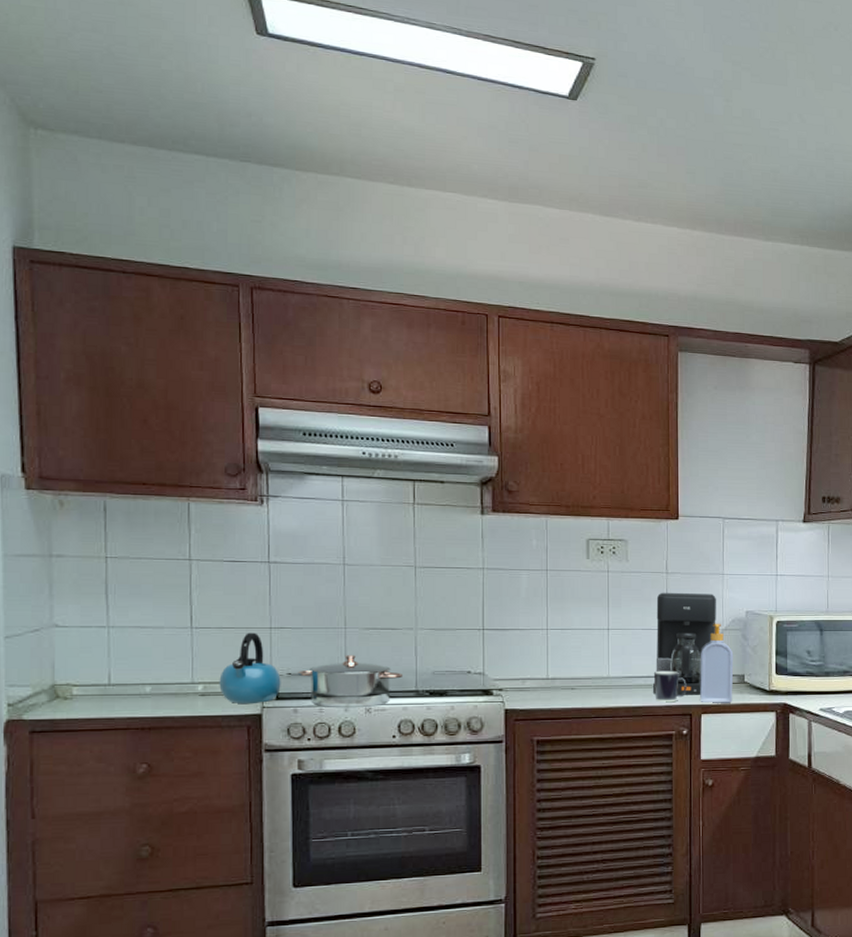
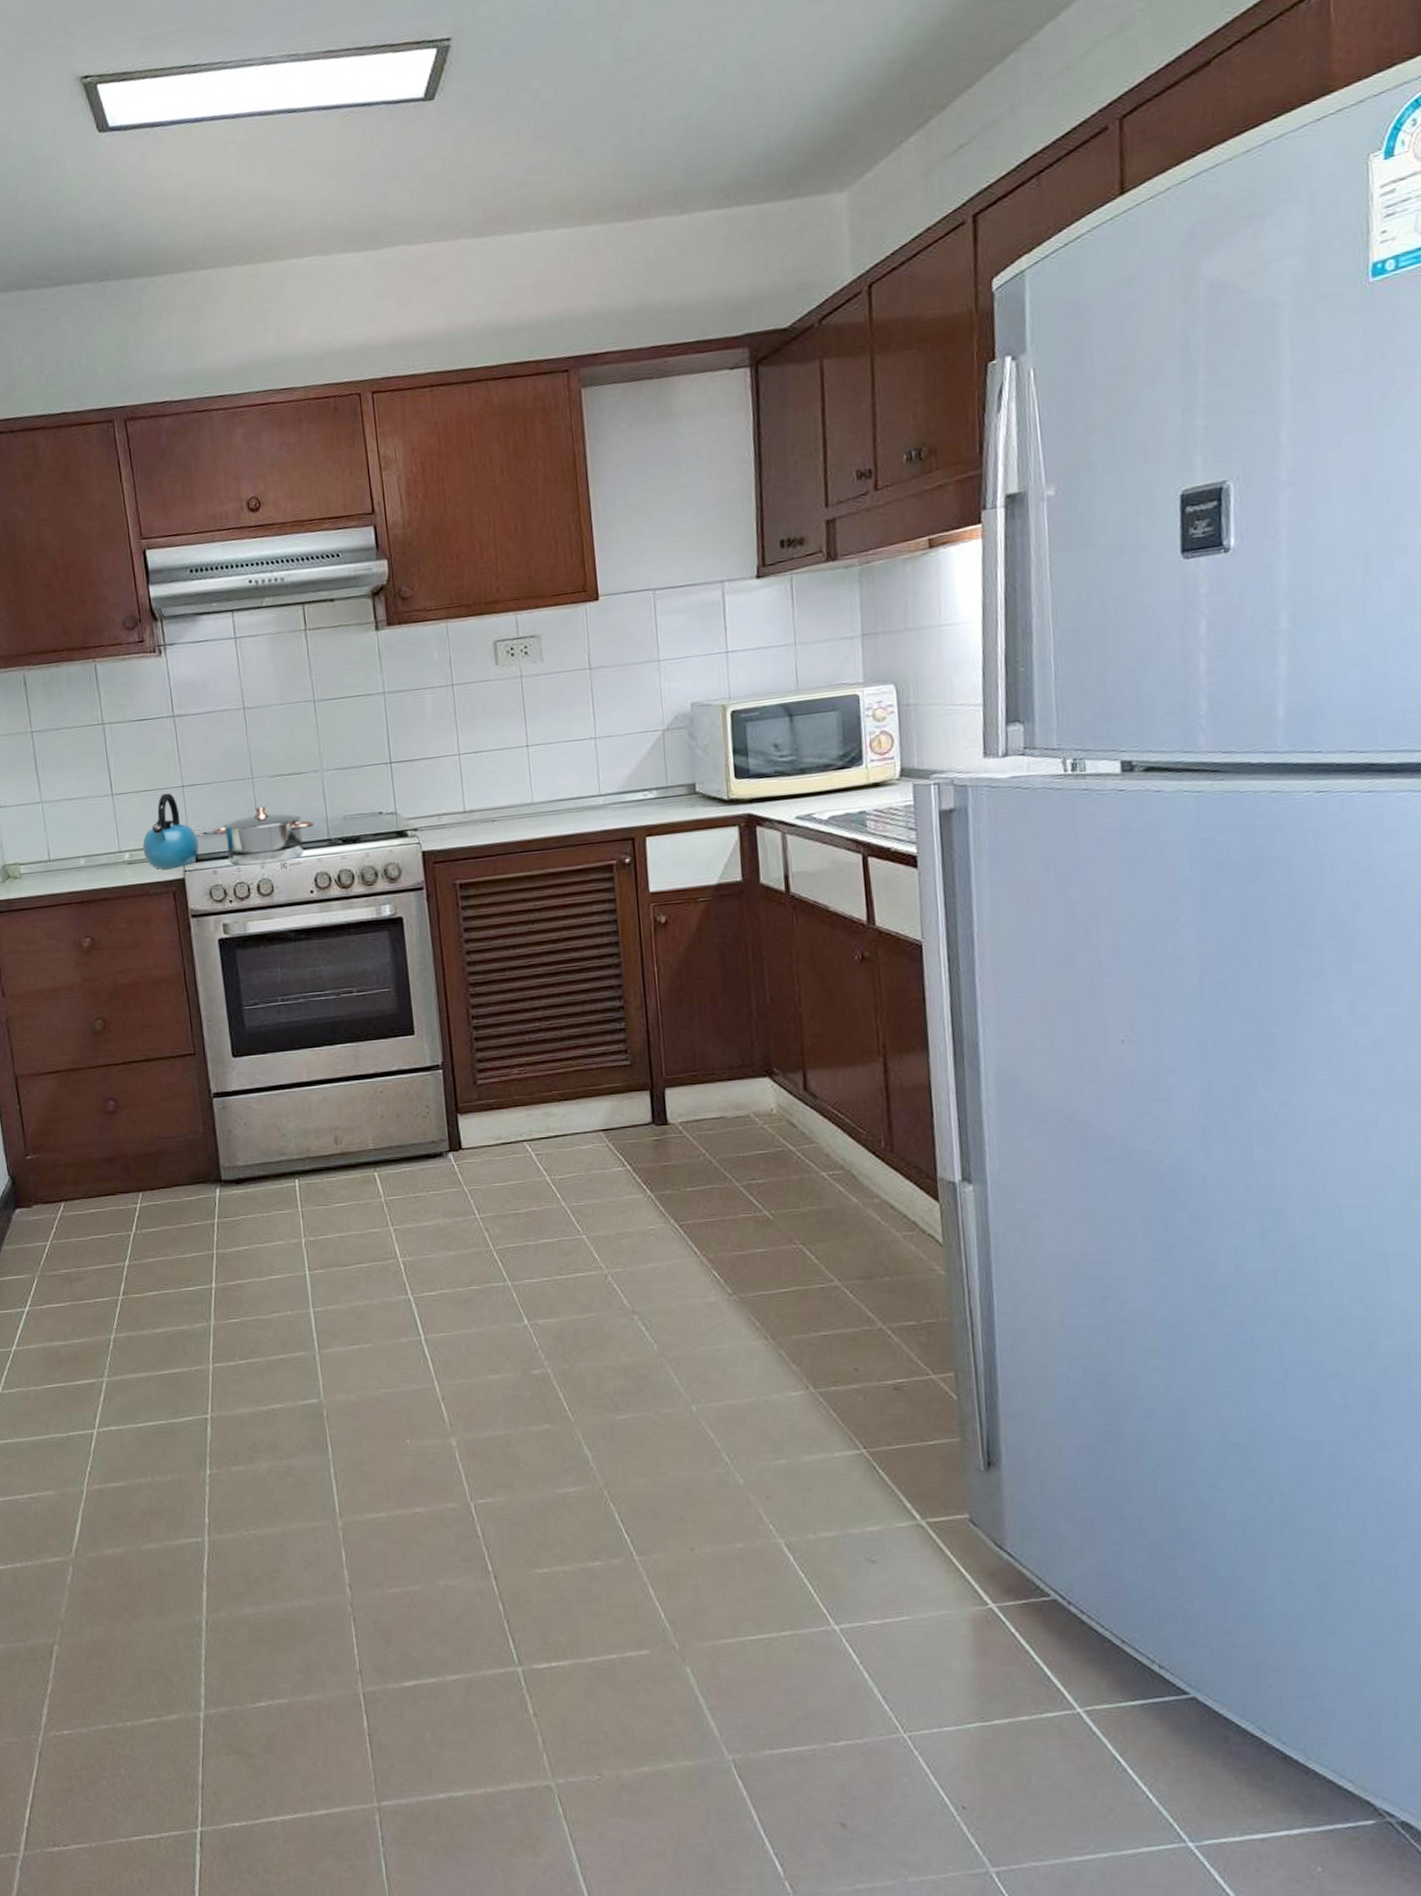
coffee maker: present [653,592,716,695] -> none [580,687,655,818]
mug: present [653,670,687,703] -> none [584,787,626,828]
soap bottle: present [700,623,734,703] -> none [638,722,683,824]

